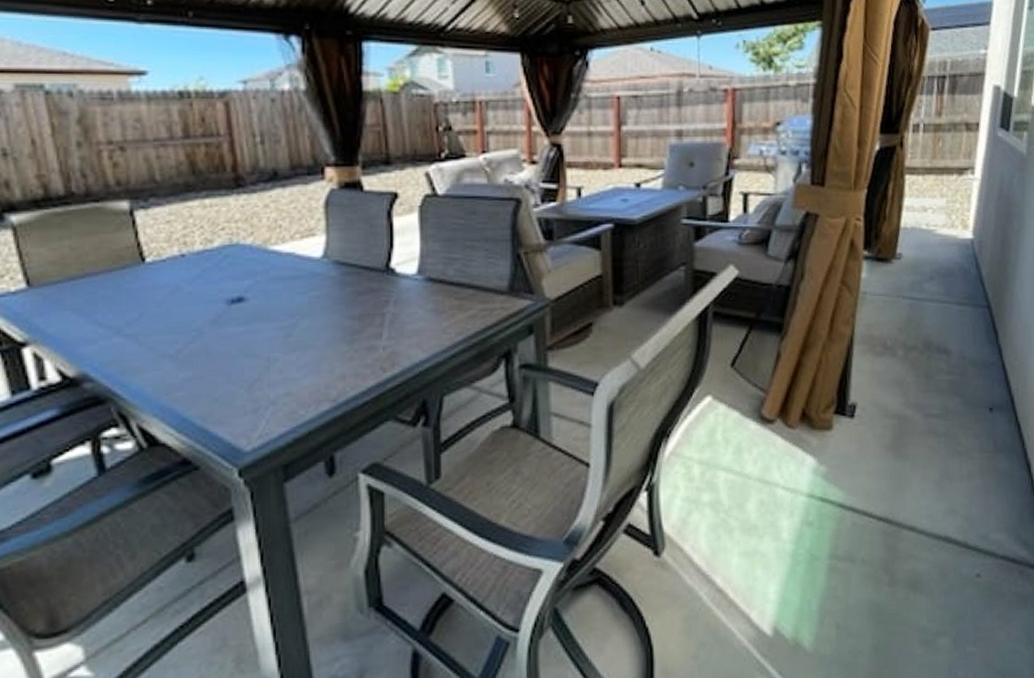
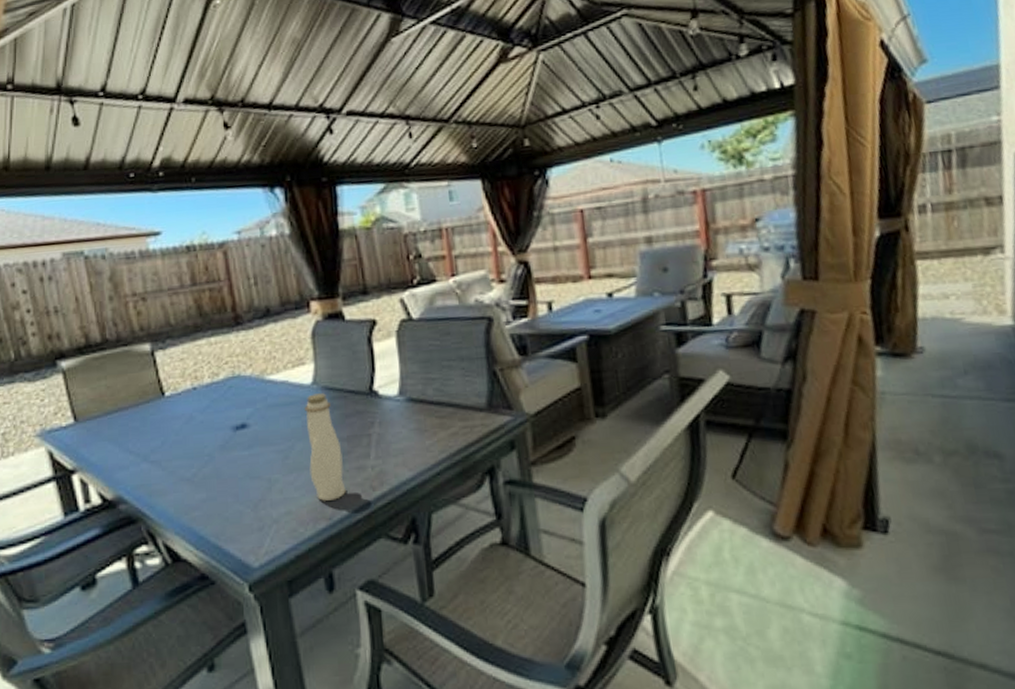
water bottle: none [311,268,354,382] -> present [303,393,346,501]

